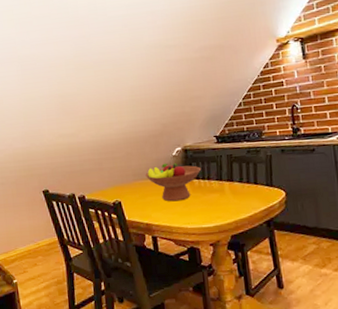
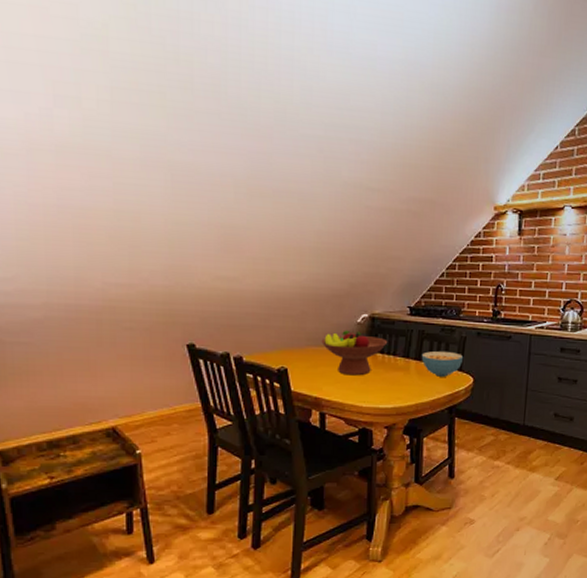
cereal bowl: none [233,170,273,194] -> present [421,351,464,377]

